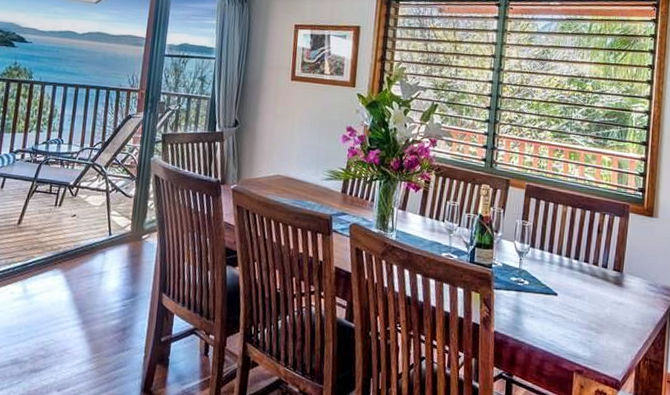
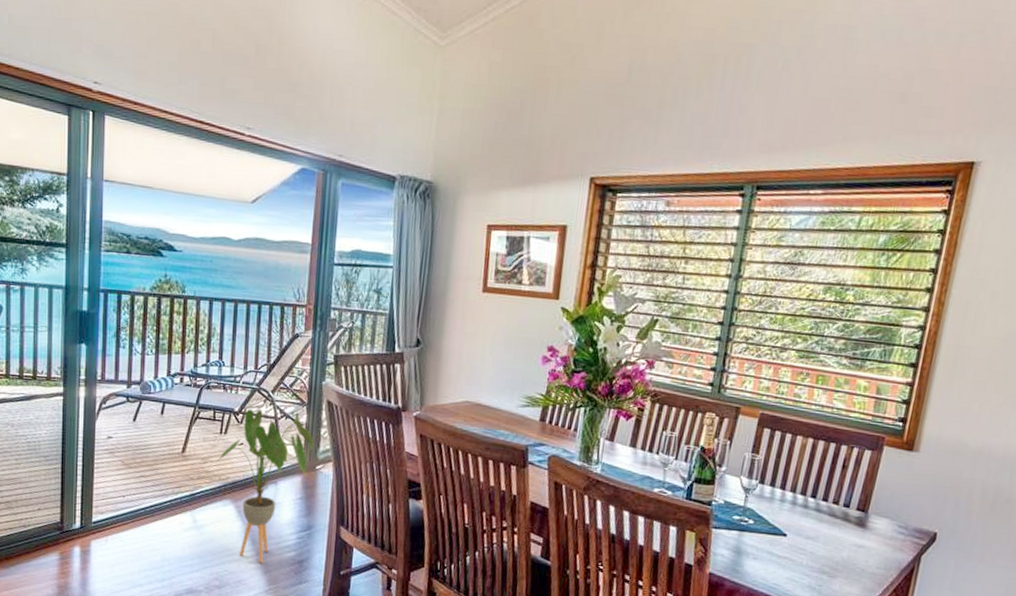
house plant: none [49,182,141,332] -> present [216,409,314,563]

